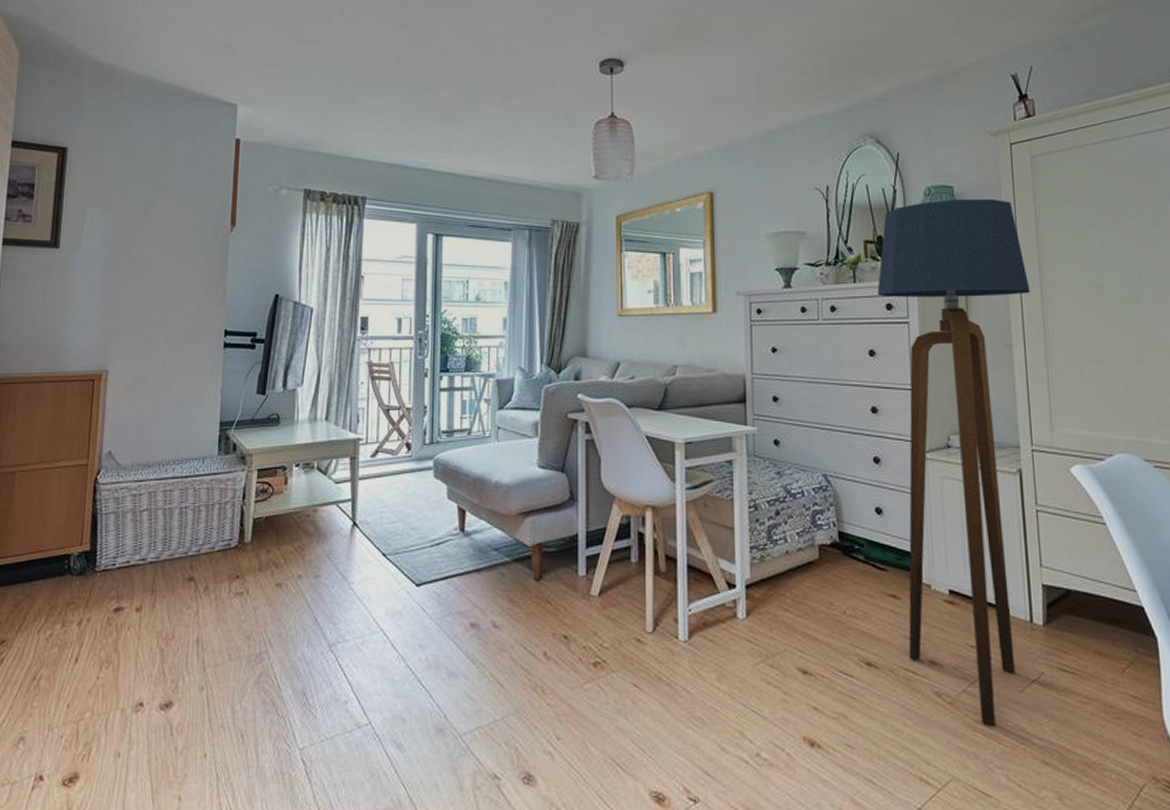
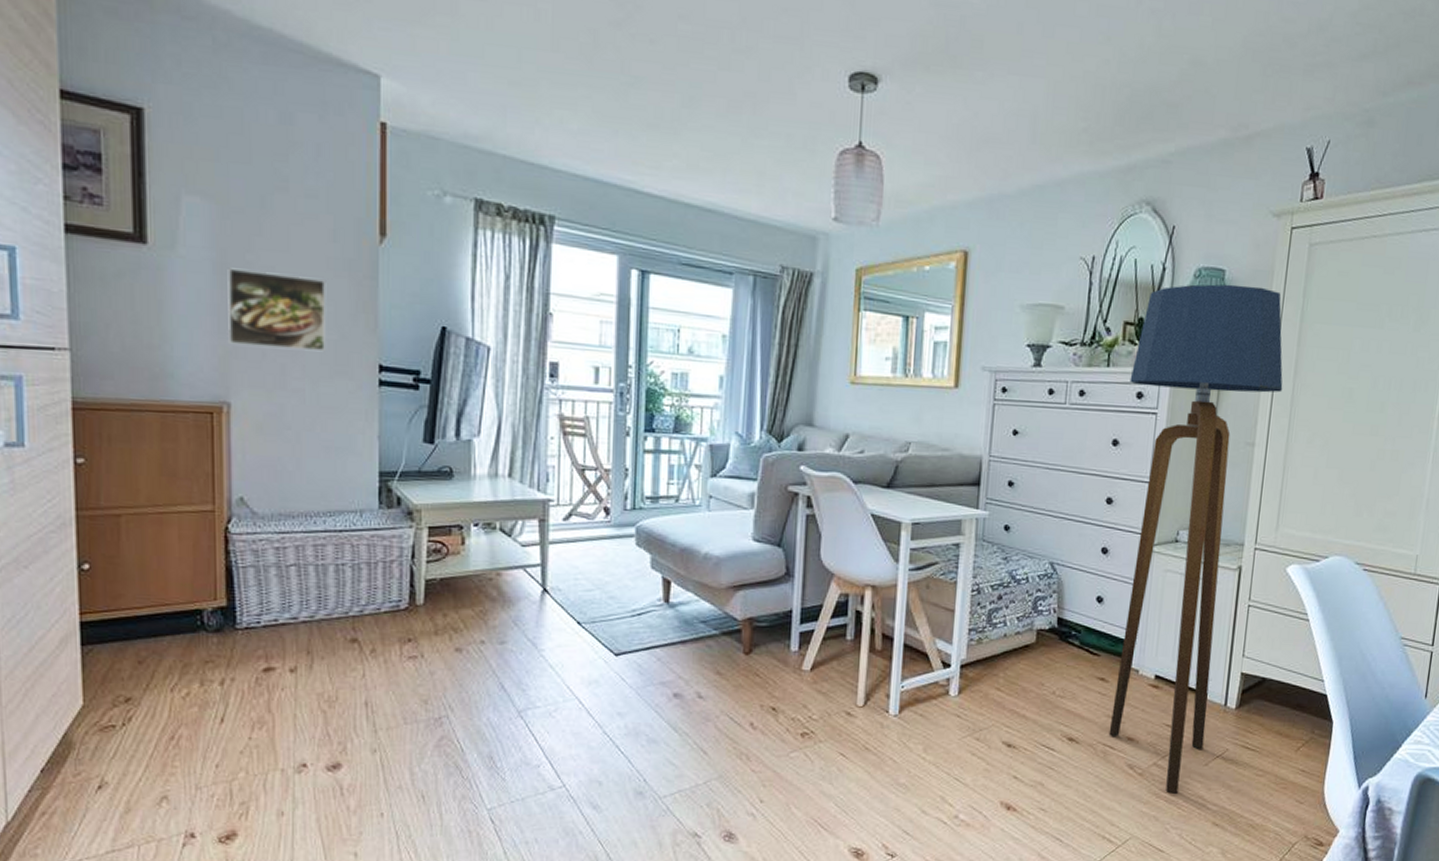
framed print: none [111,261,188,323] -> present [227,267,327,352]

